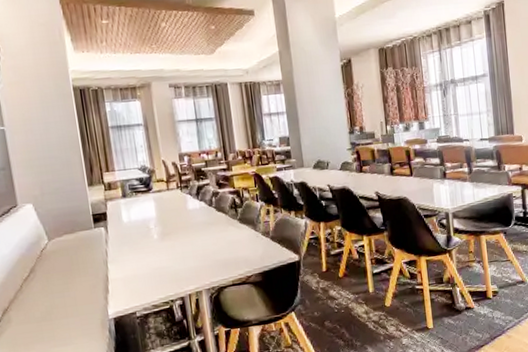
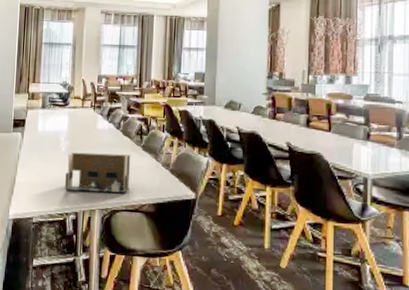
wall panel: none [162,230,233,278] -> present [64,152,131,193]

